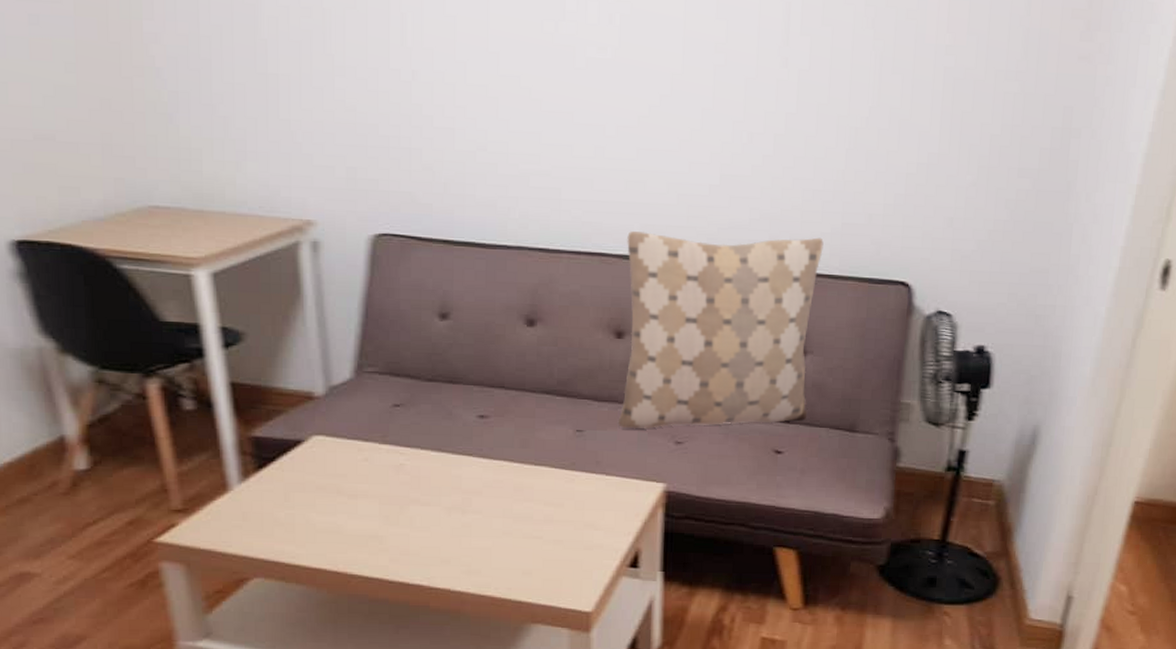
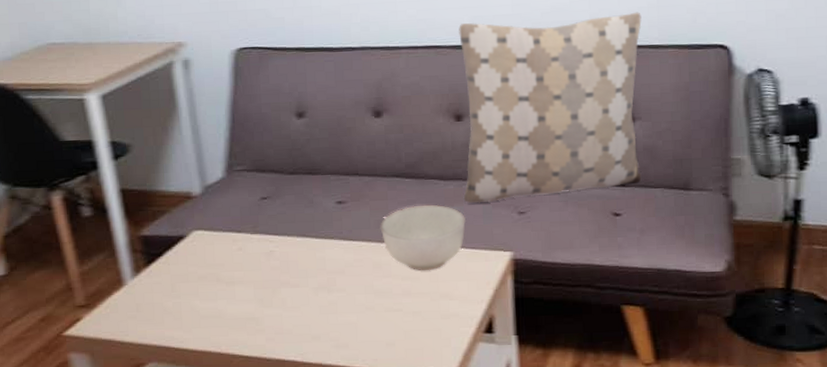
bowl: none [524,426,619,497] -> present [380,204,467,270]

